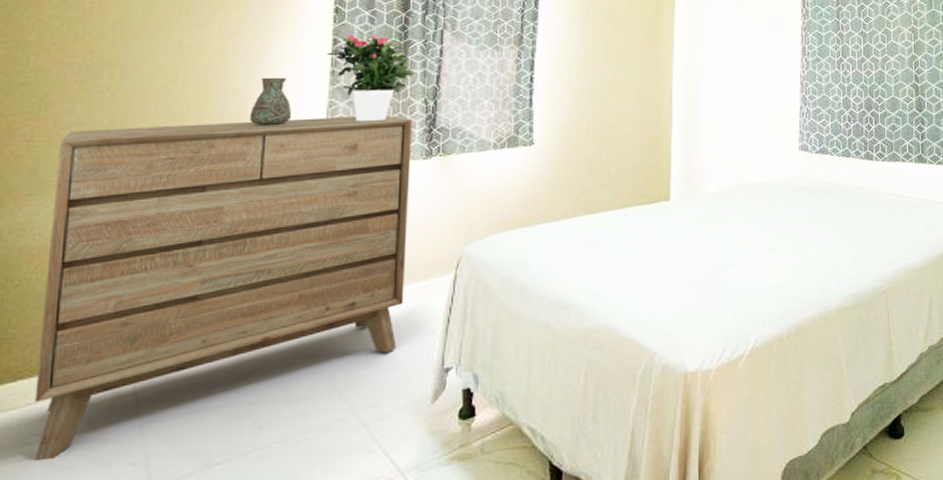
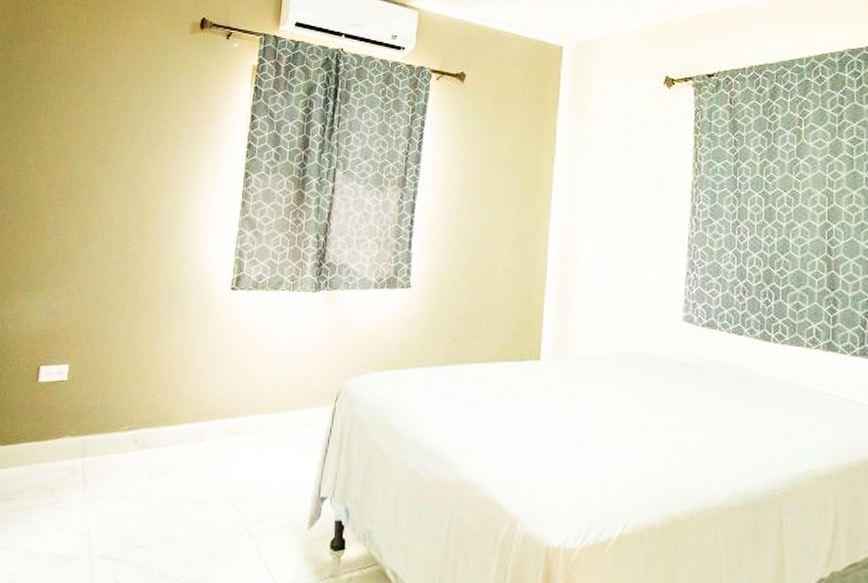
dresser: present [34,114,412,462] -> none [14,240,305,516]
decorative vase: present [249,77,292,125] -> none [177,204,210,248]
potted flower: present [327,35,413,121] -> none [239,169,309,252]

